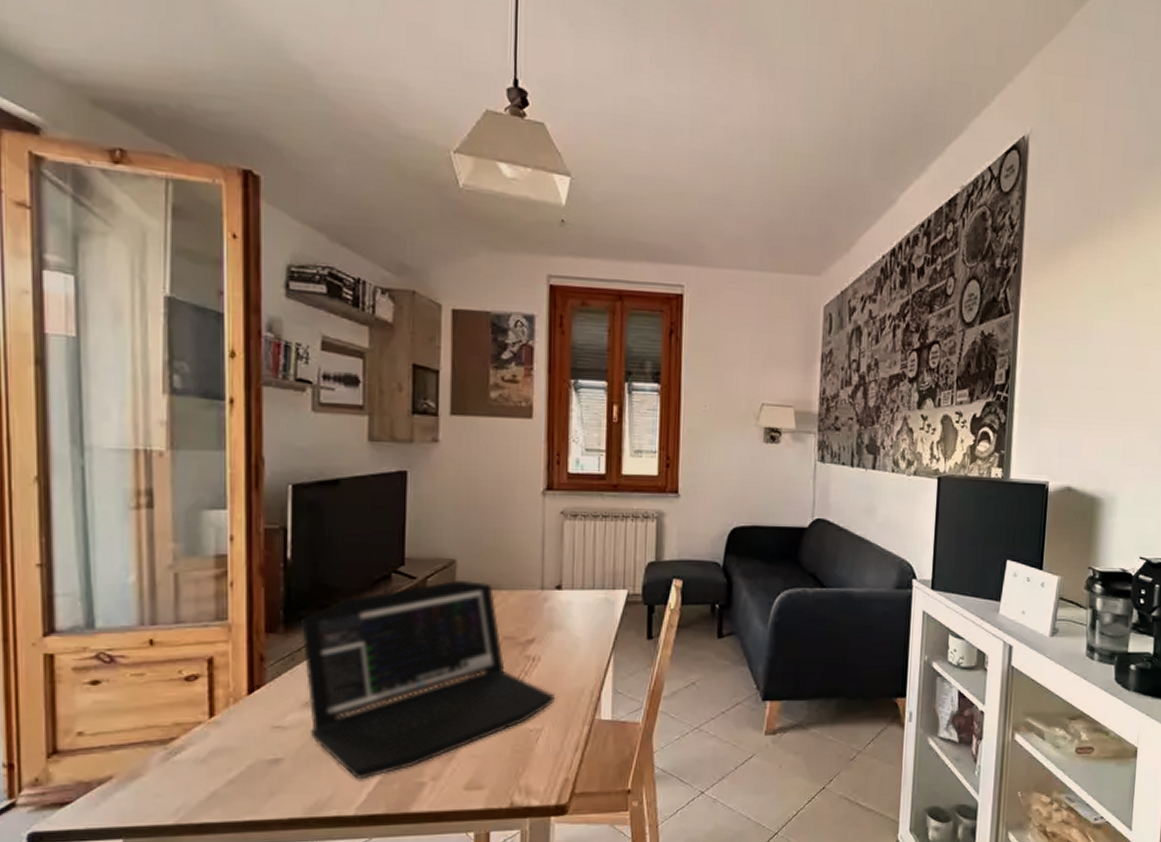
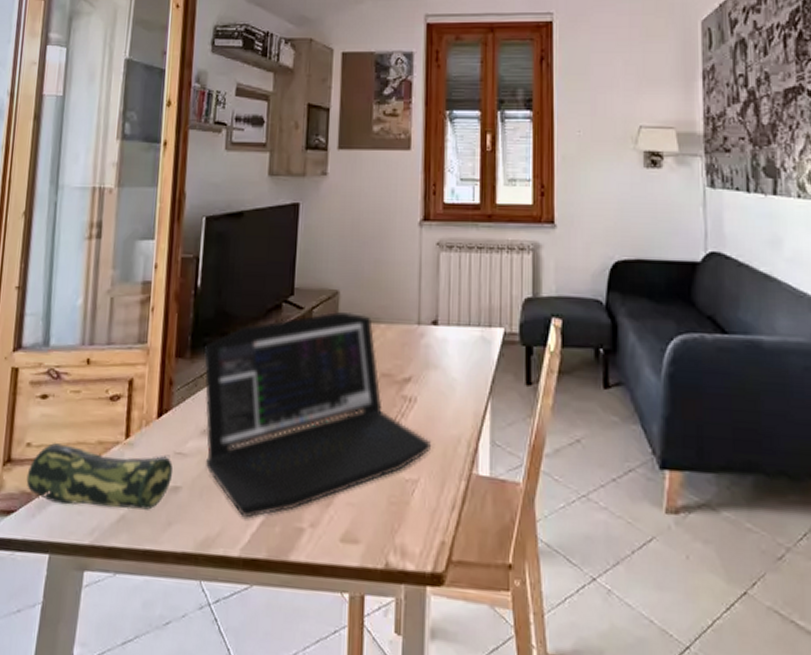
pencil case: none [82,729,271,790] -> present [26,443,173,510]

